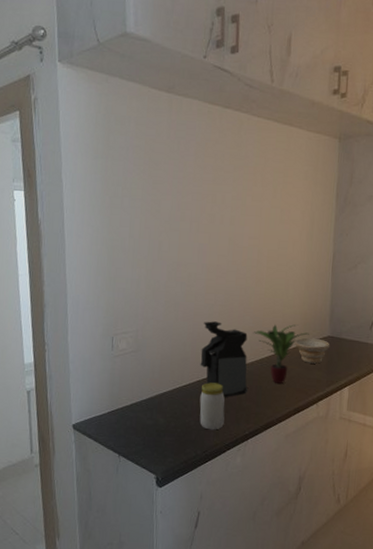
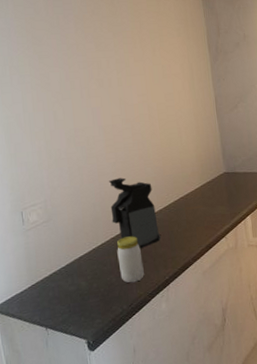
potted plant: present [253,324,309,384] -> none [156,167,207,225]
bowl: present [295,337,330,364] -> none [196,176,228,201]

